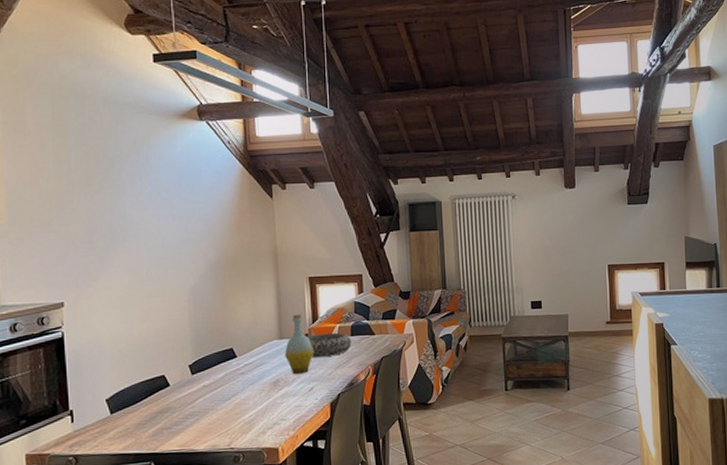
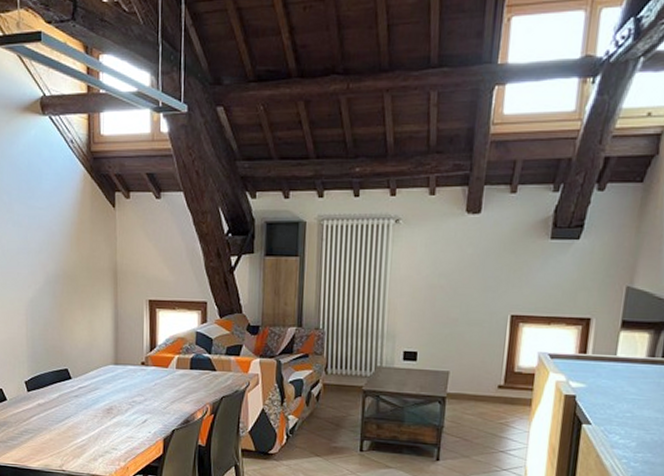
bottle: present [285,314,314,375] -> none [120,339,149,405]
decorative bowl: present [307,332,352,357] -> none [143,363,190,389]

